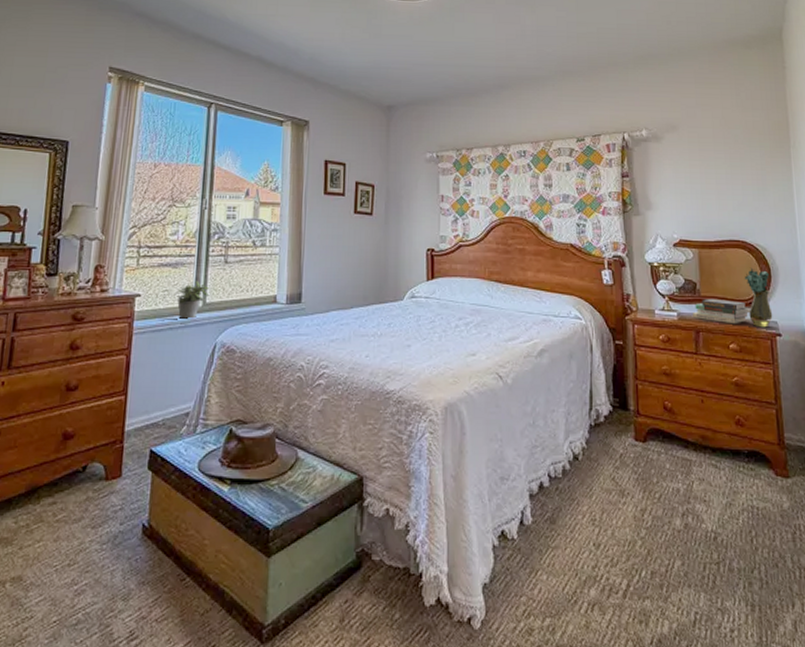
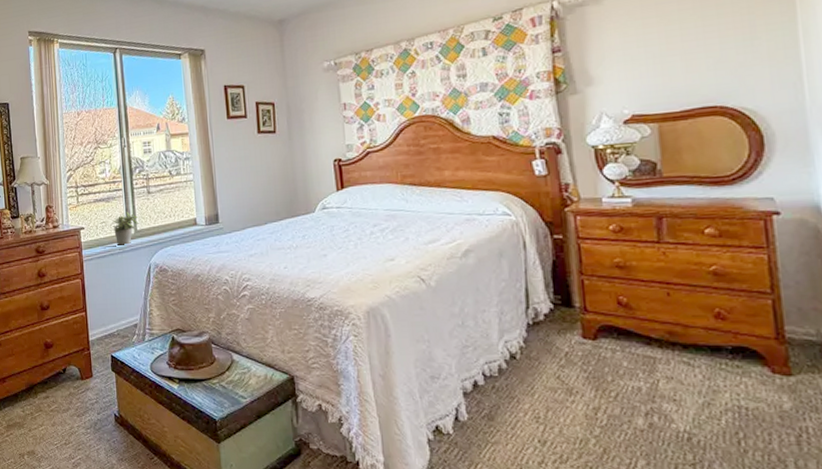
books: present [693,299,751,324] -> none [652,178,735,206]
vase: present [744,267,773,328] -> none [724,136,767,207]

